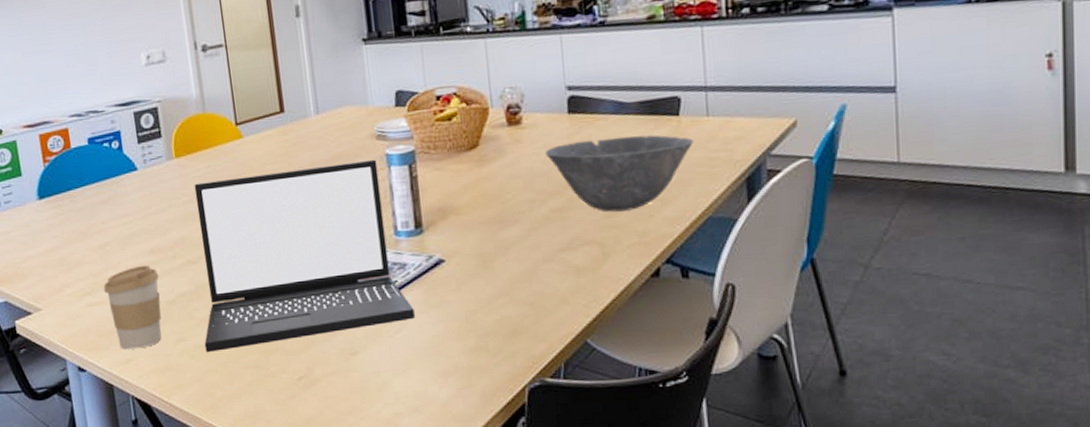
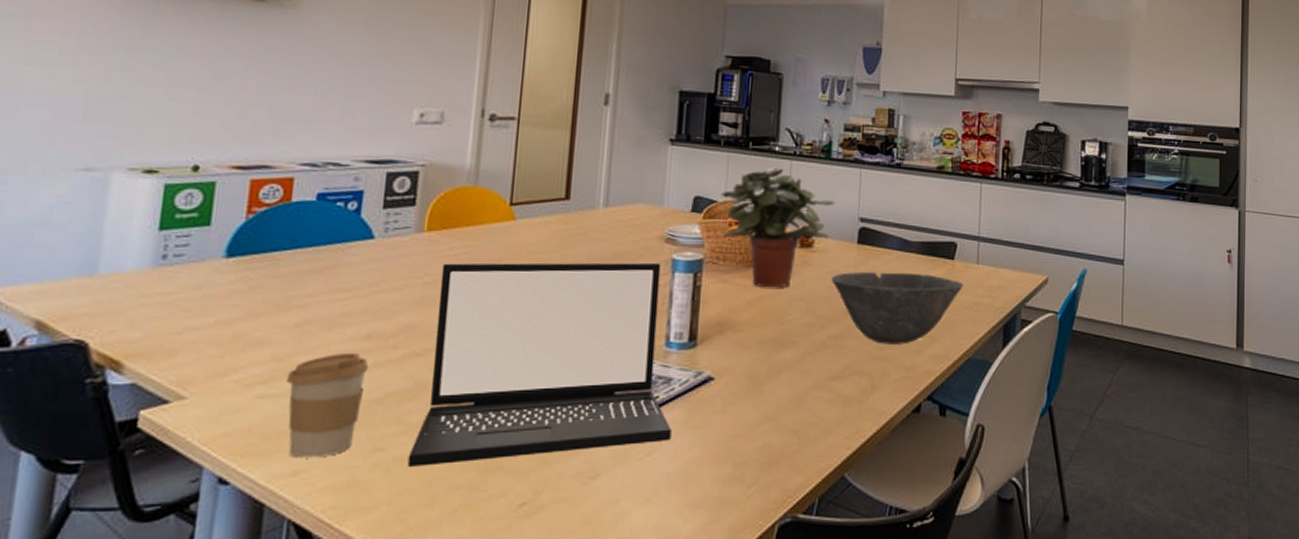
potted plant: none [421,47,538,170] -> present [721,166,836,288]

